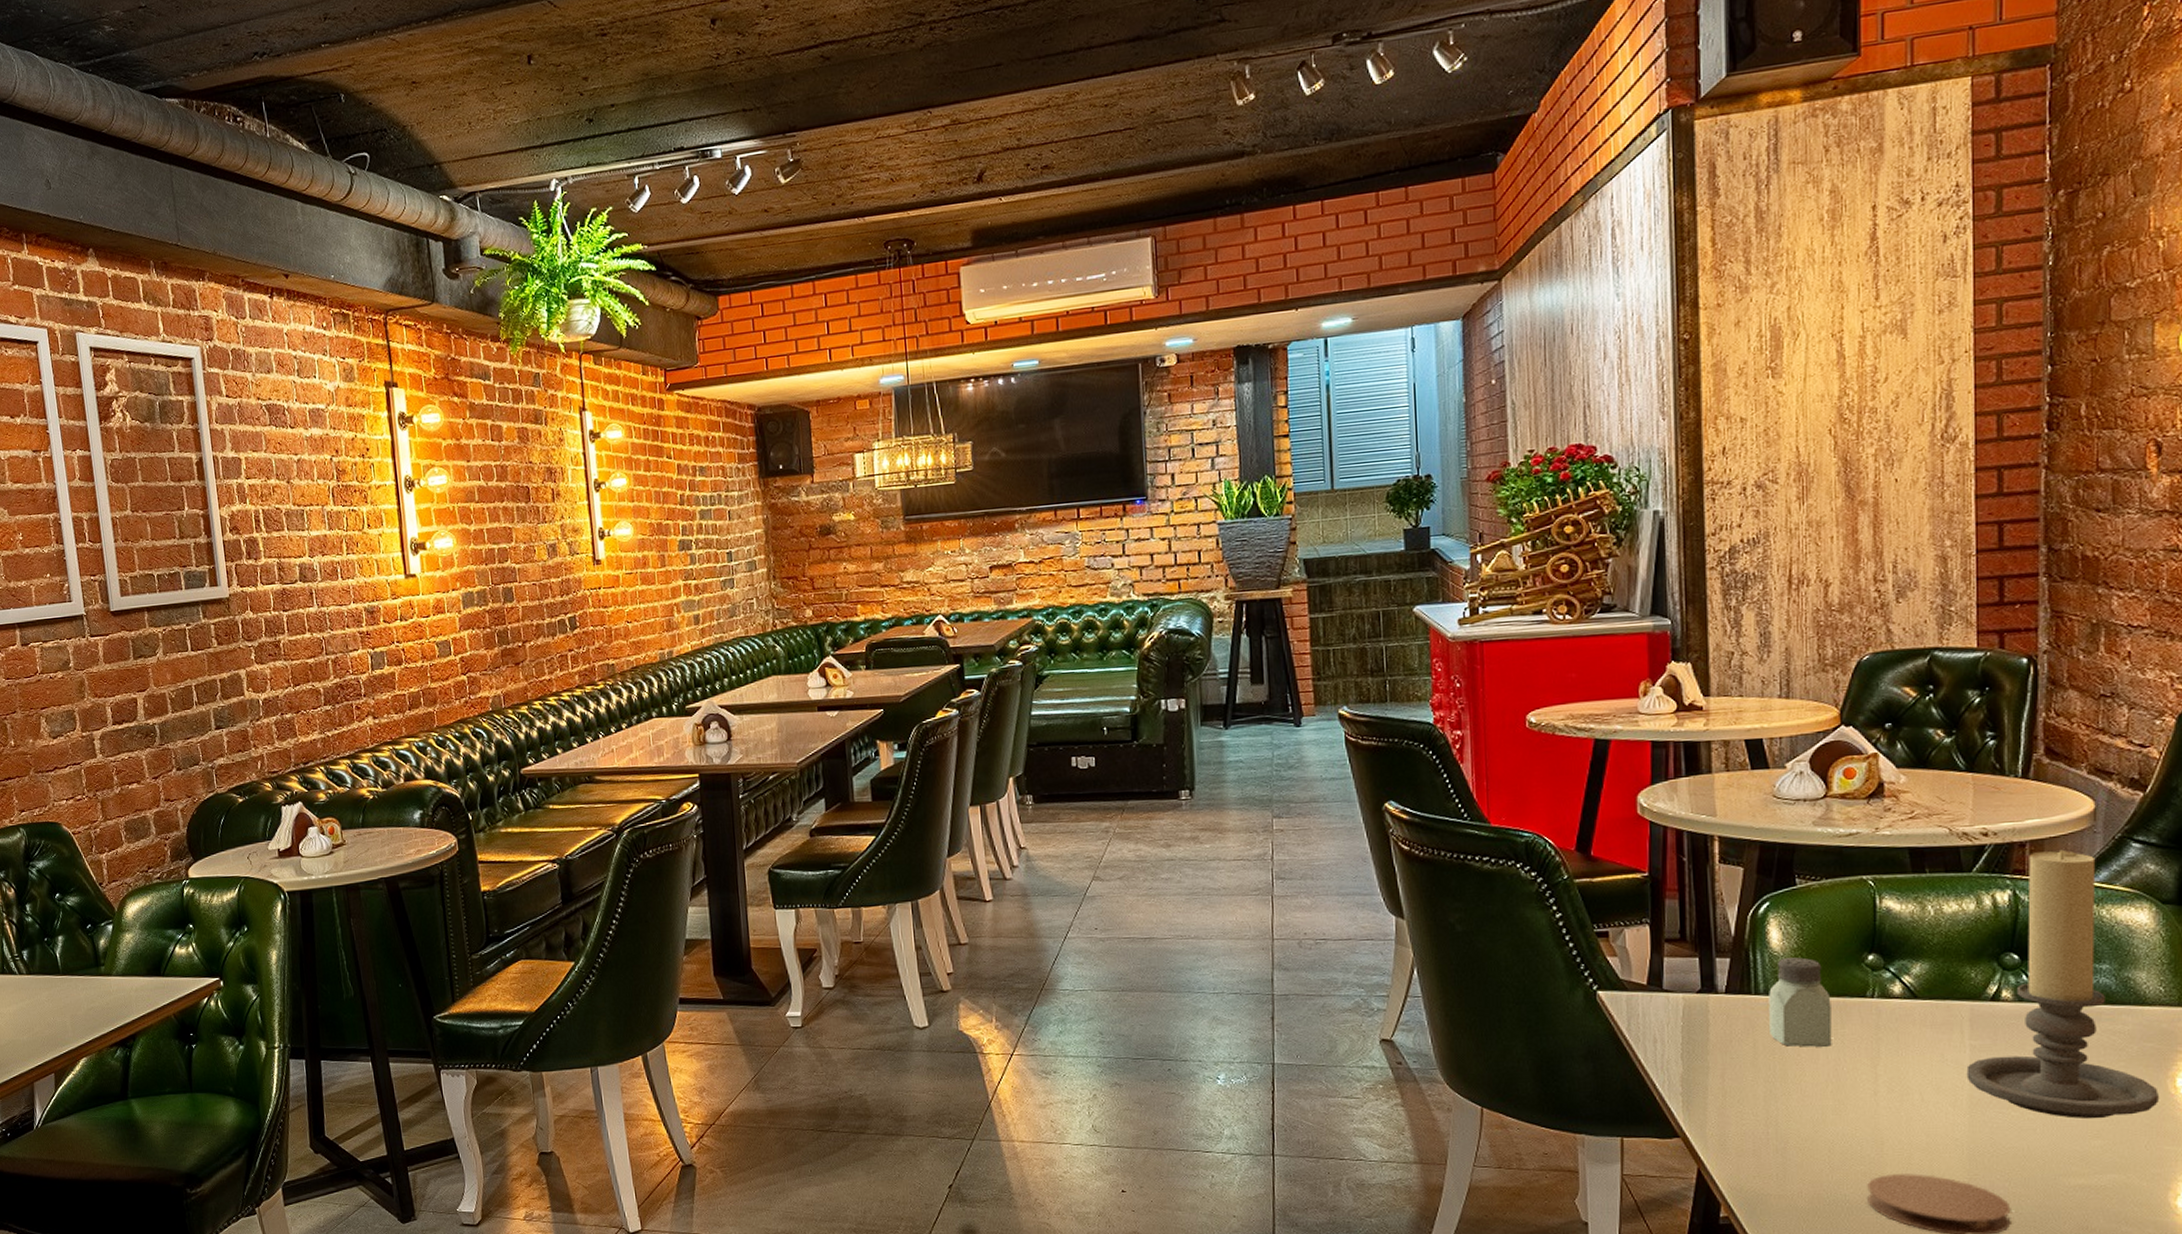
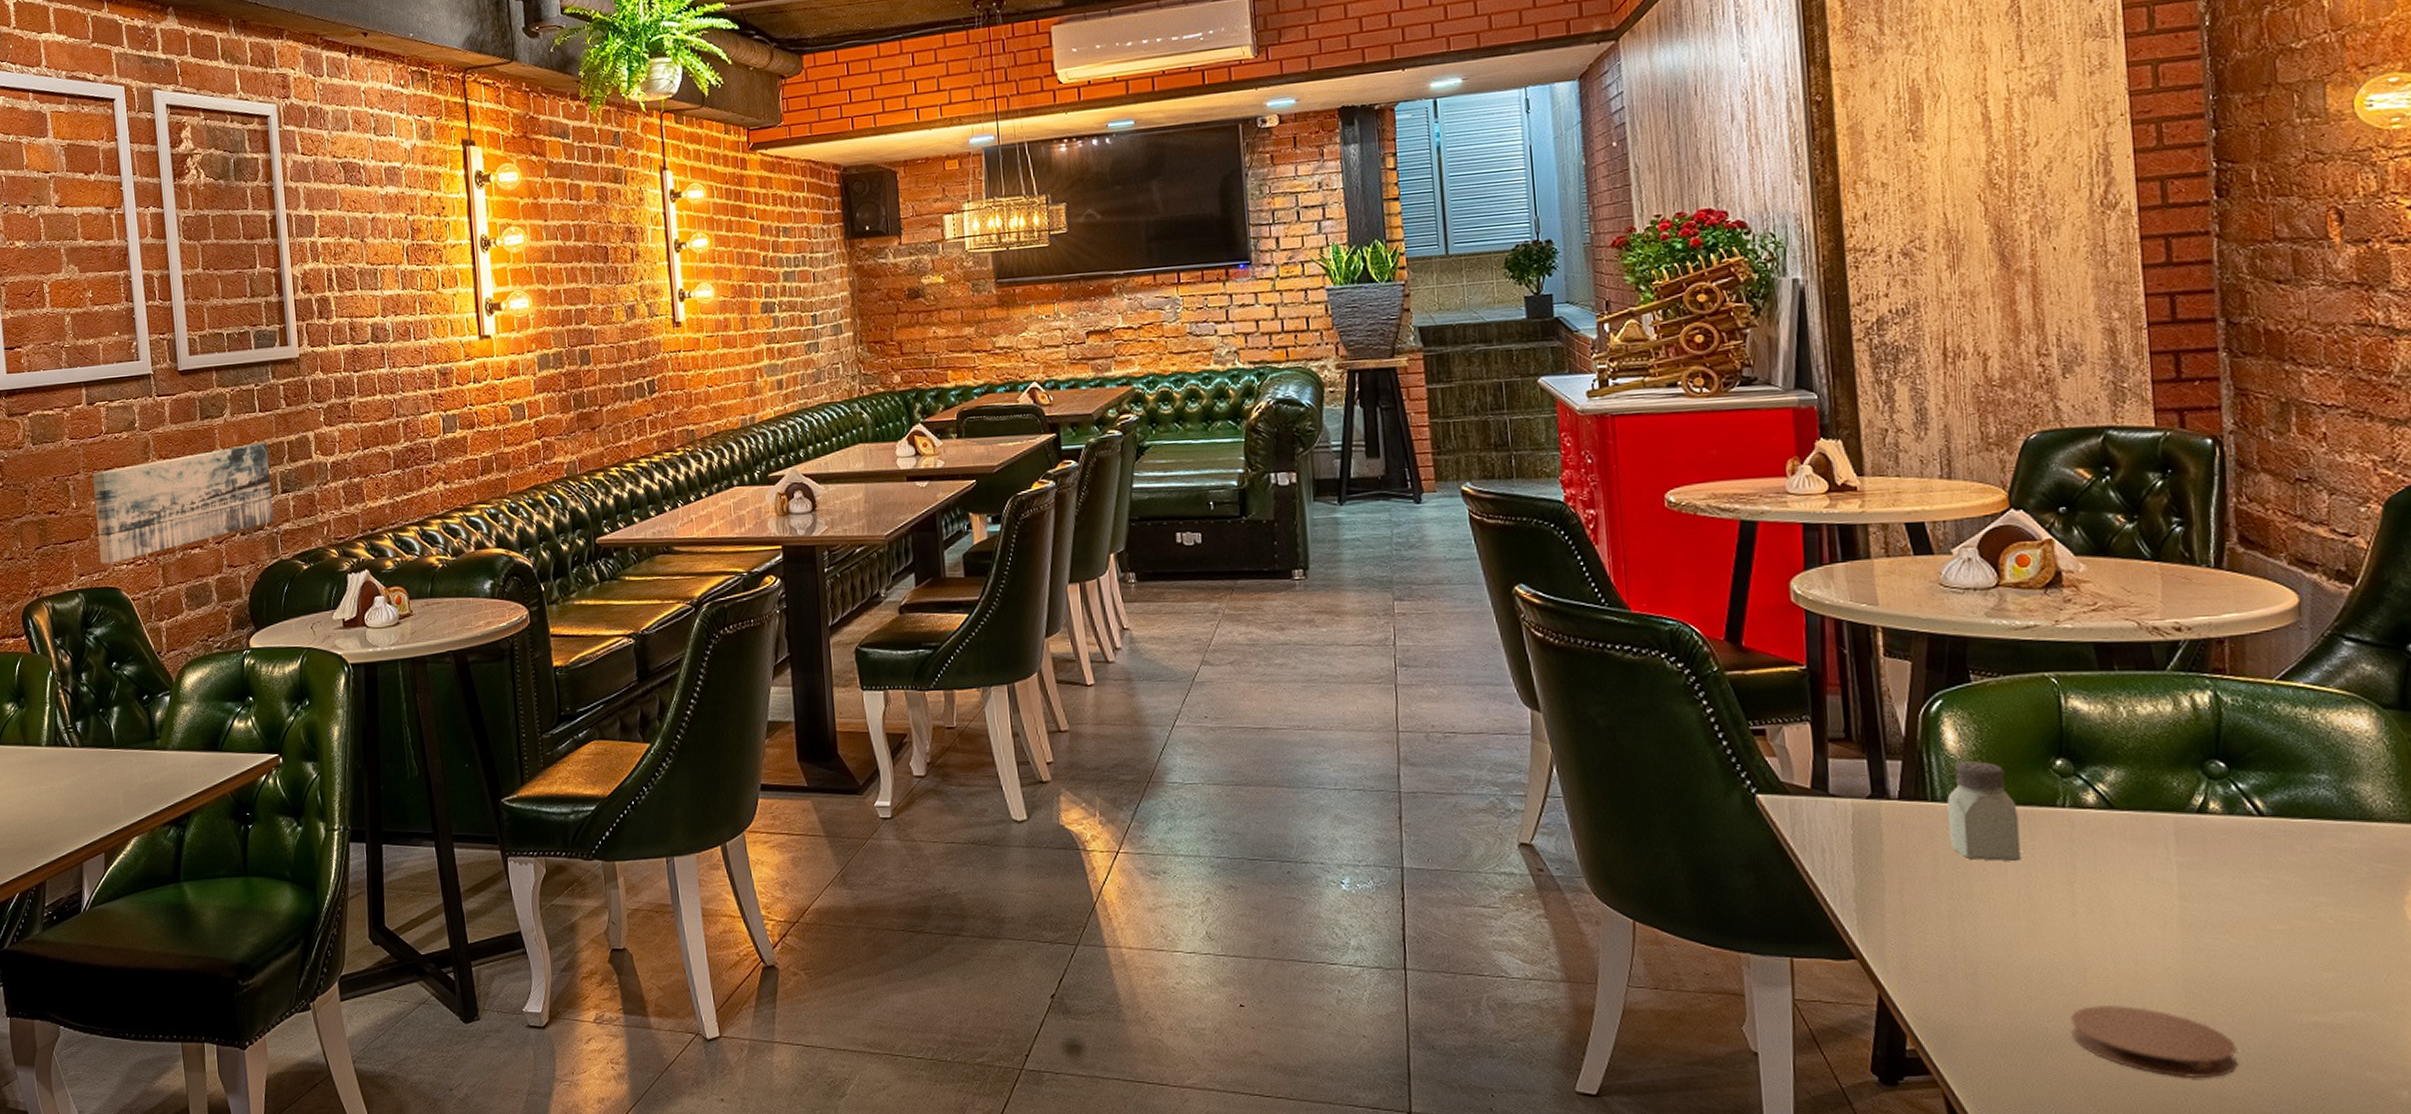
wall art: none [29,681,209,799] -> present [93,442,274,564]
candle holder: present [1966,849,2159,1119] -> none [2174,647,2396,948]

